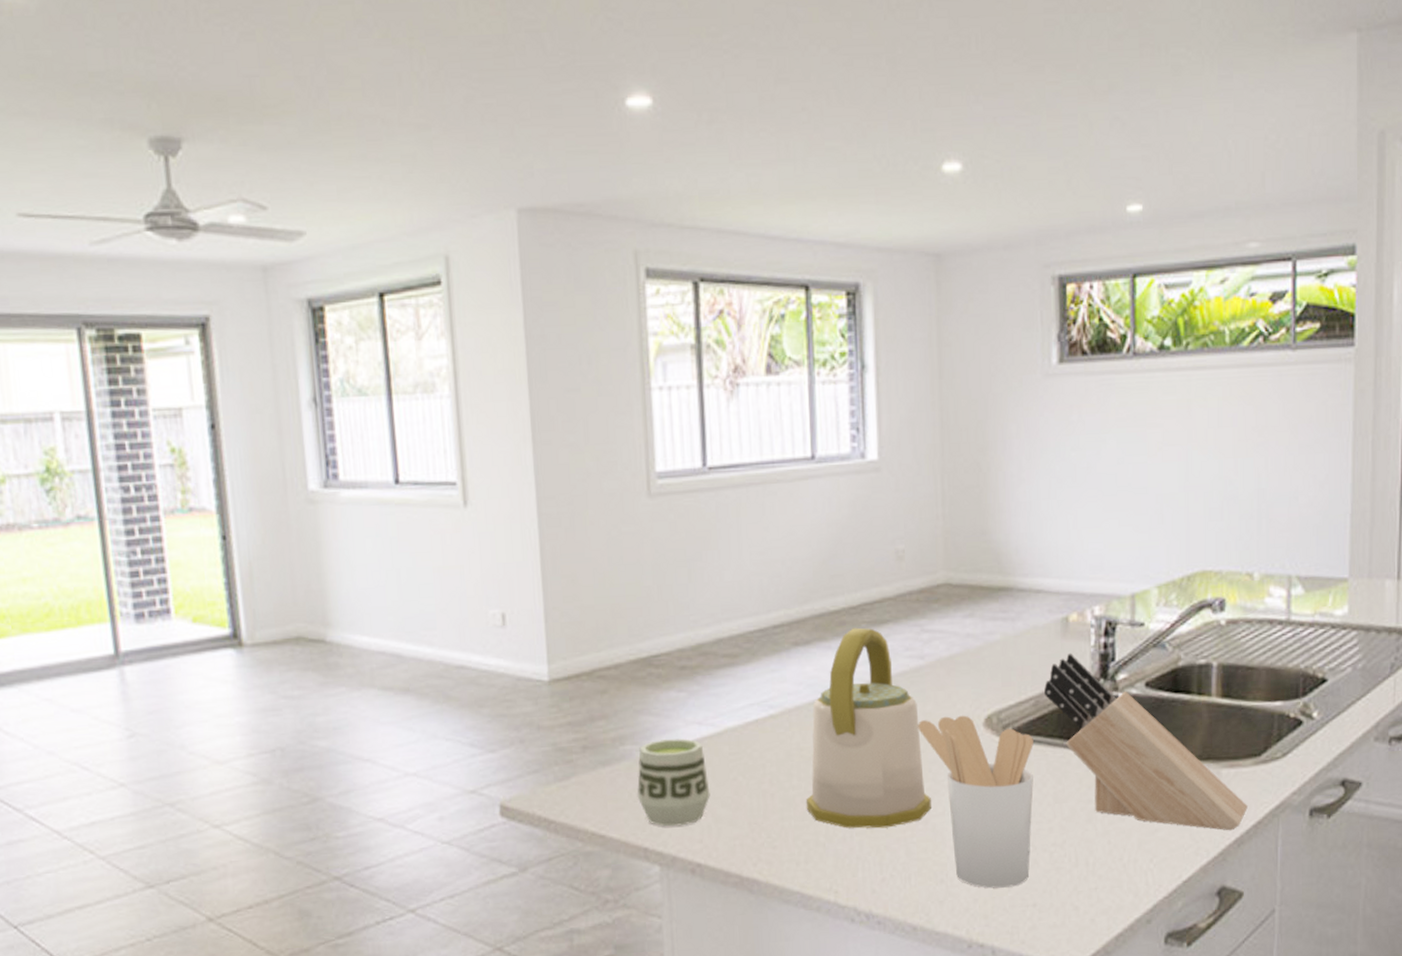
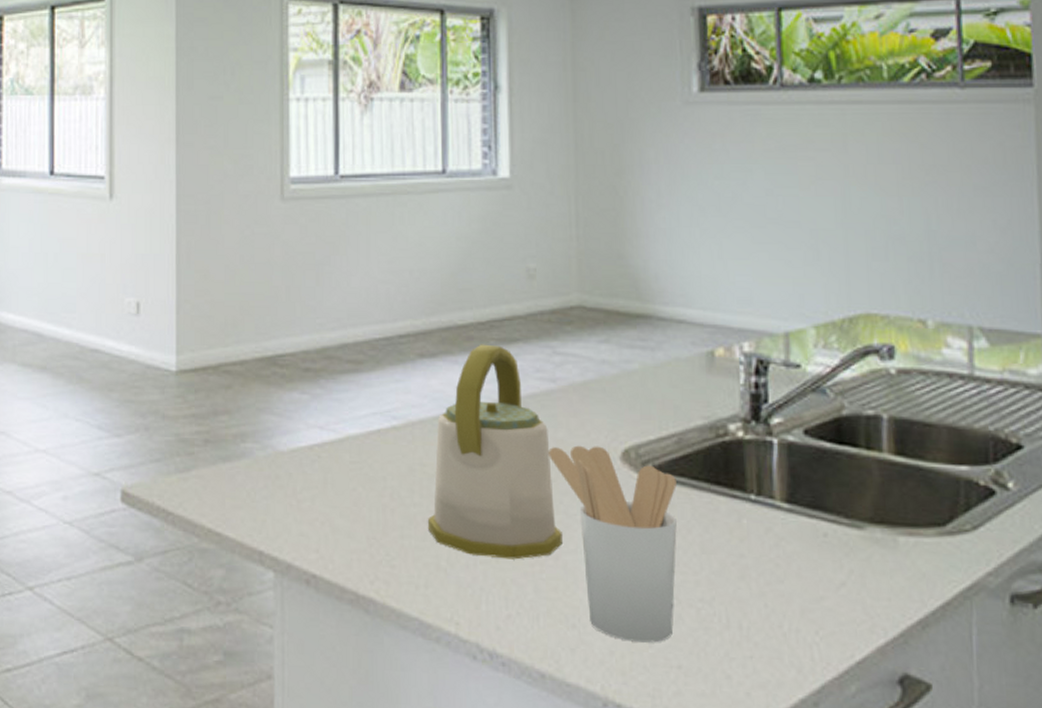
cup: present [637,738,710,827] -> none [255,441,329,533]
knife block: present [1043,653,1248,831] -> none [687,389,932,610]

